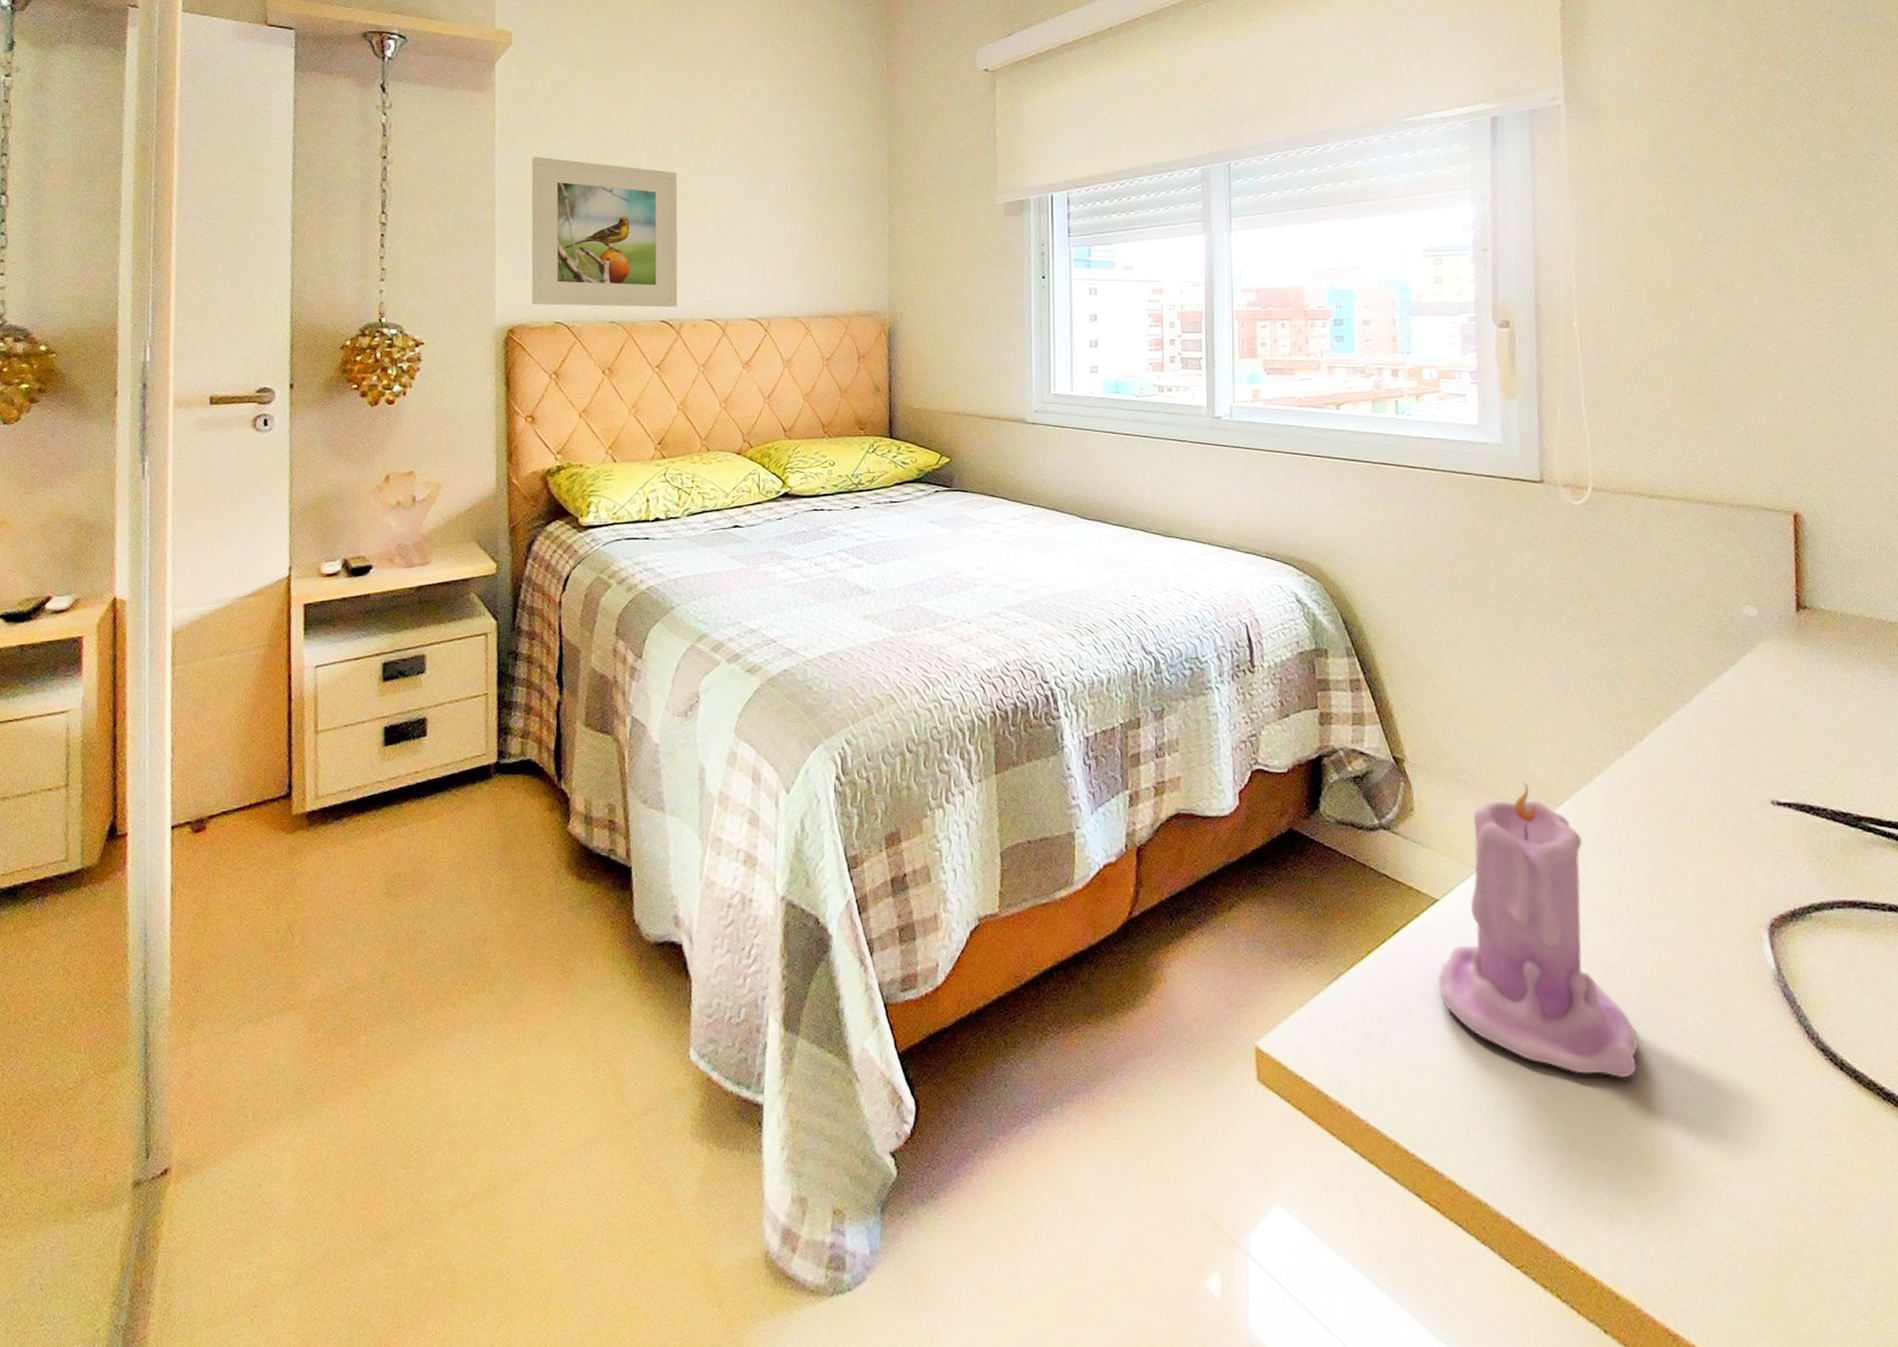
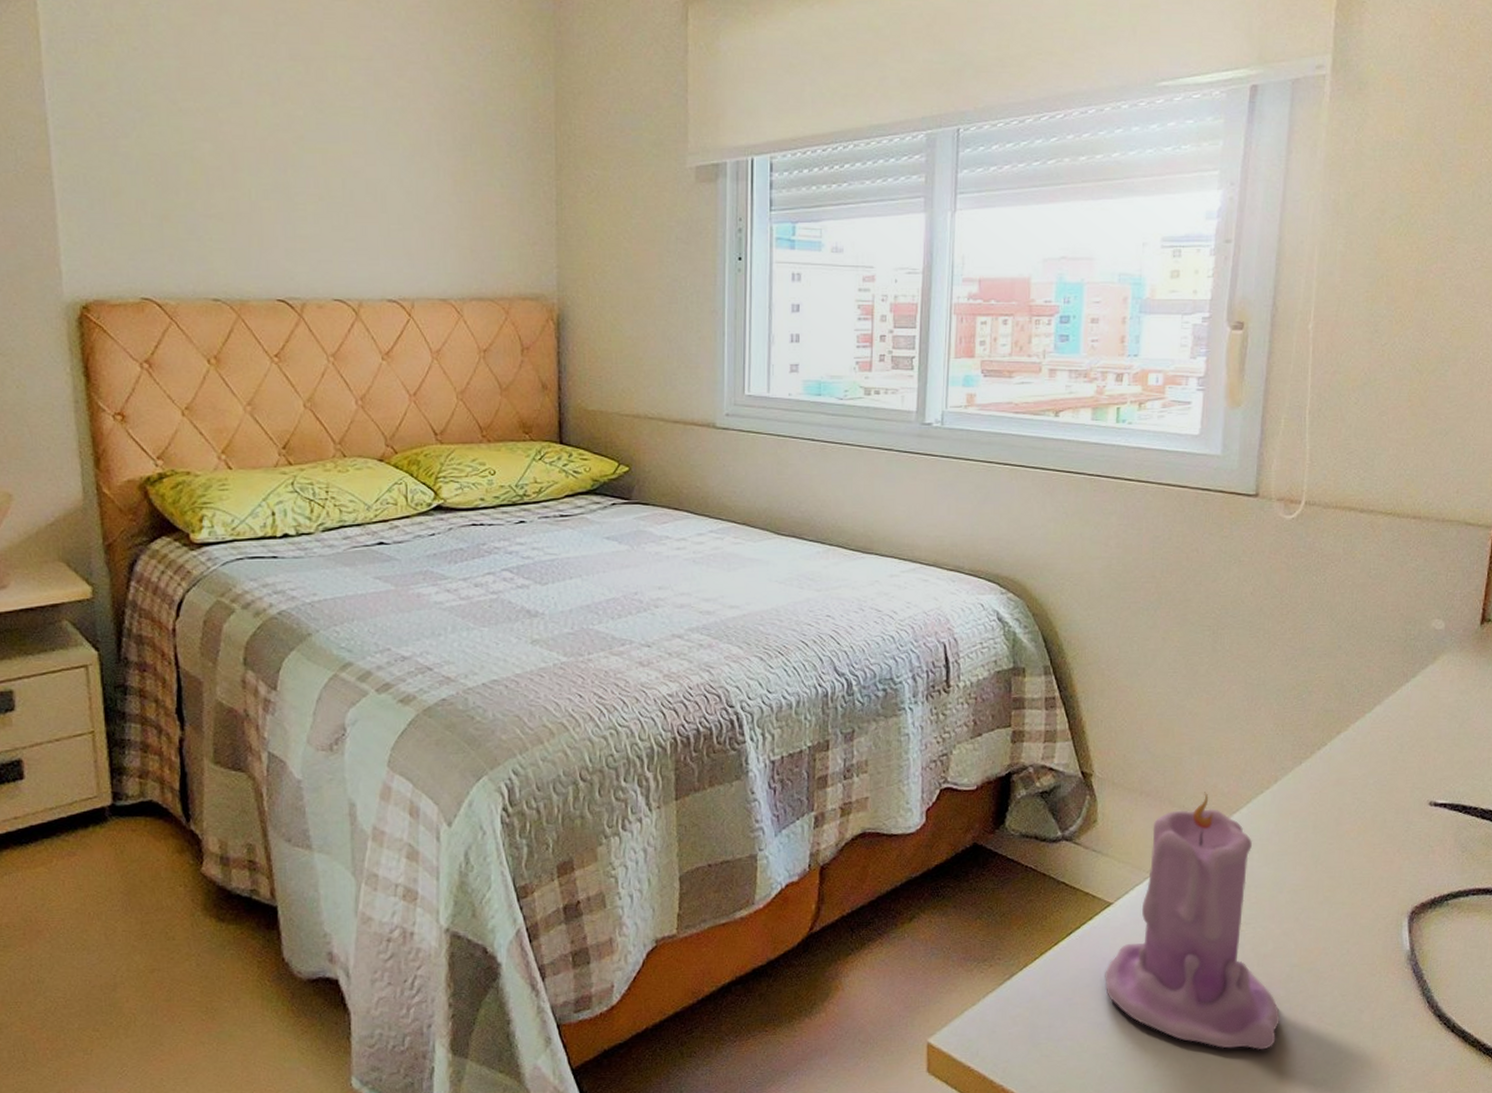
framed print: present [531,157,678,308] -> none [94,81,298,283]

